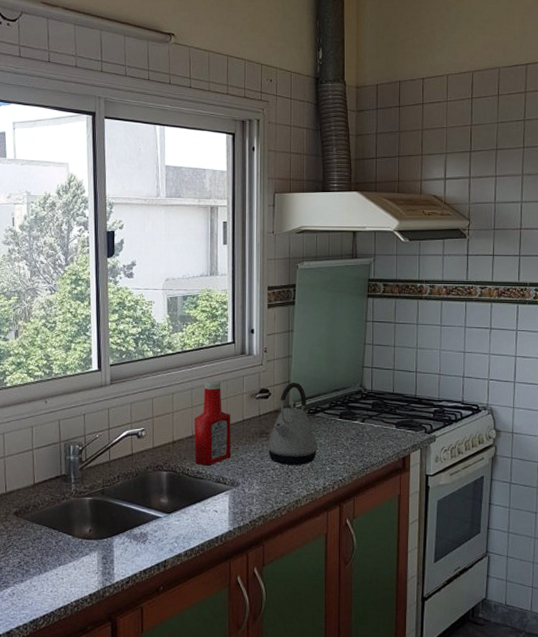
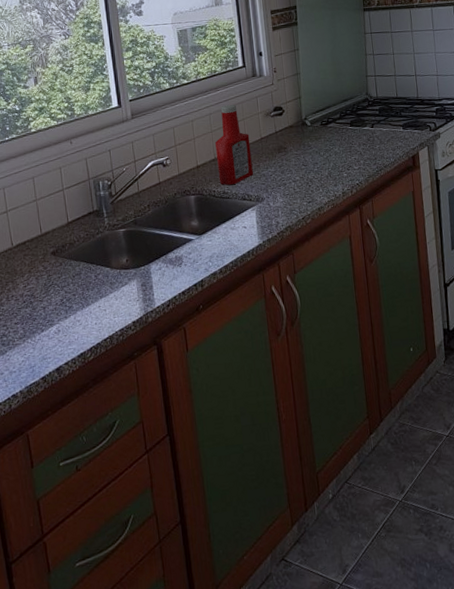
kettle: present [267,382,318,465] -> none [286,97,334,176]

